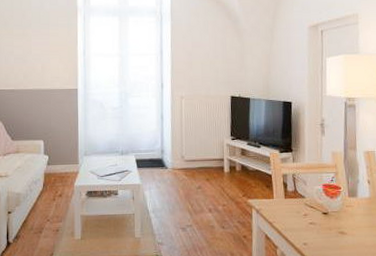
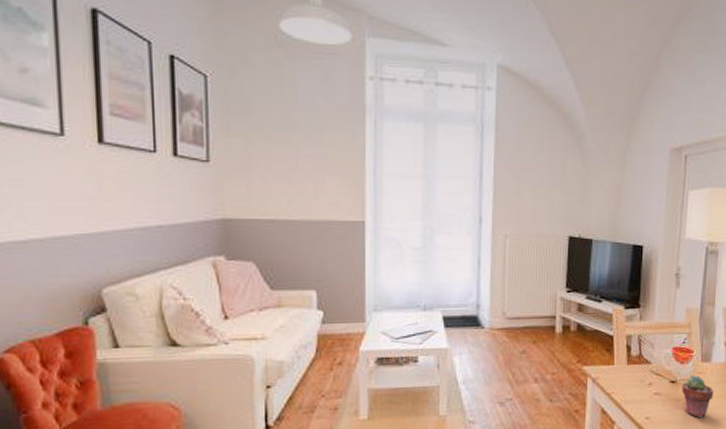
potted succulent: none [333,208,362,245] -> present [682,376,714,419]

